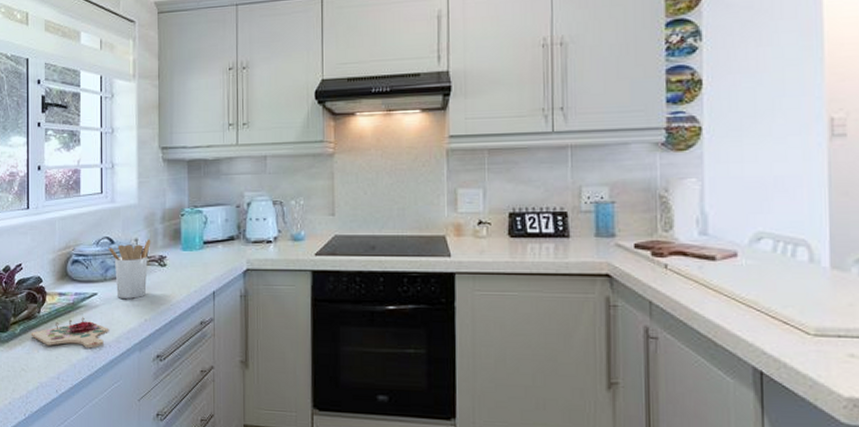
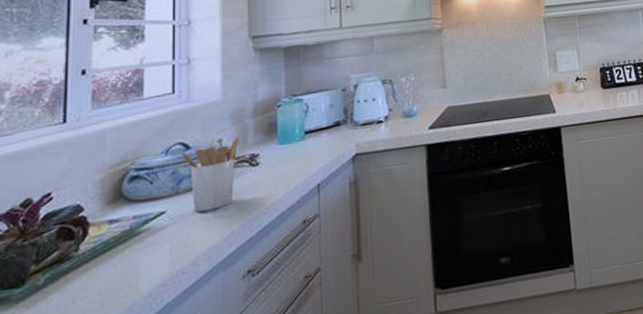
cutting board: present [31,317,110,348] -> none [62,244,183,291]

